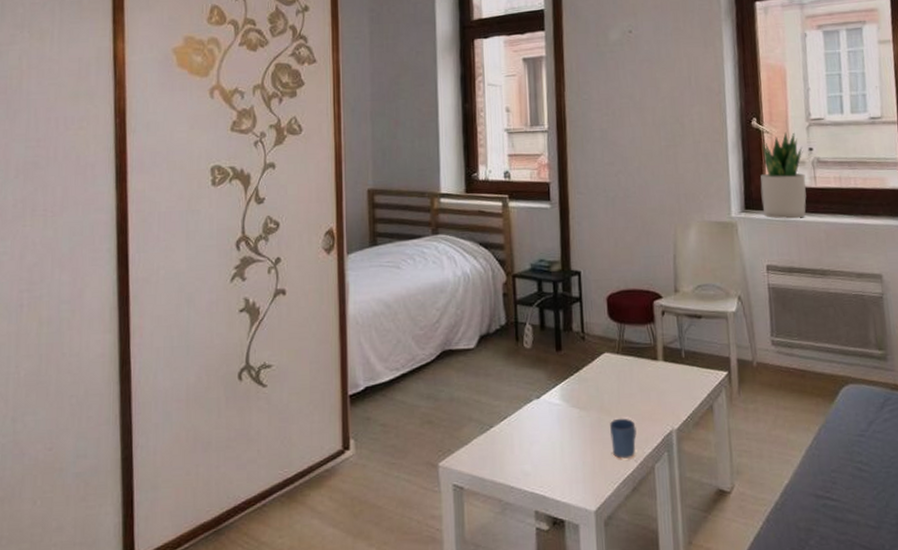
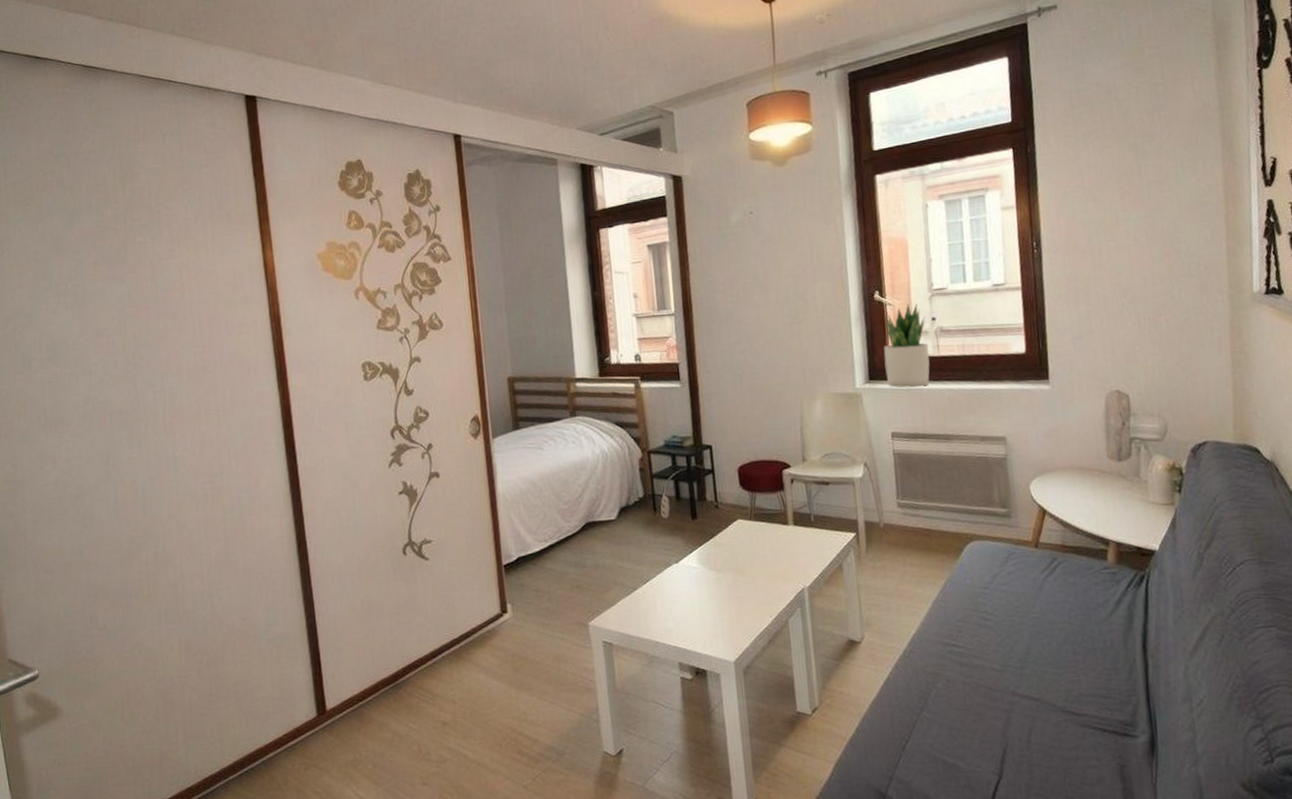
mug: present [610,418,637,459] -> none [745,578,771,615]

